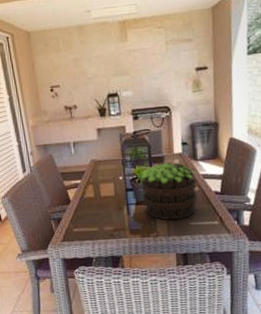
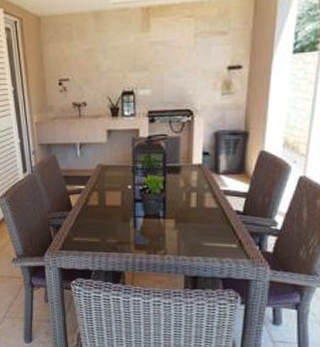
potted plant: present [140,162,198,221] -> none [152,173,217,239]

